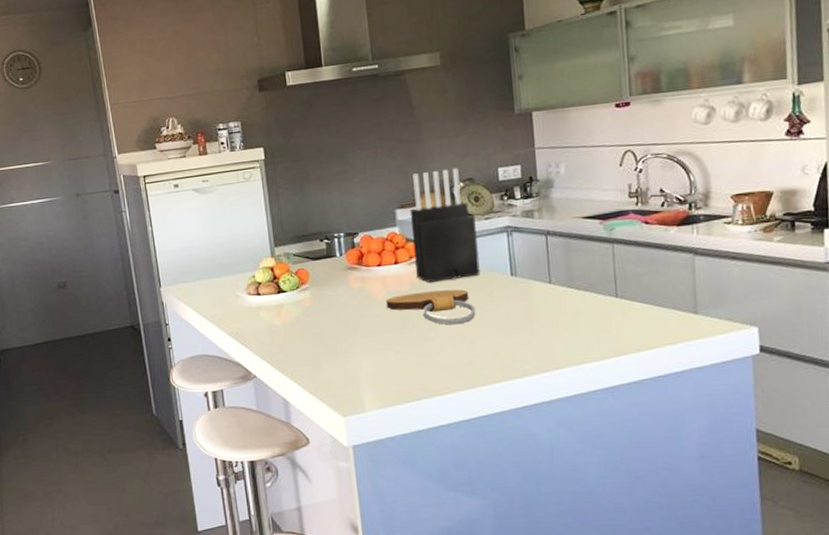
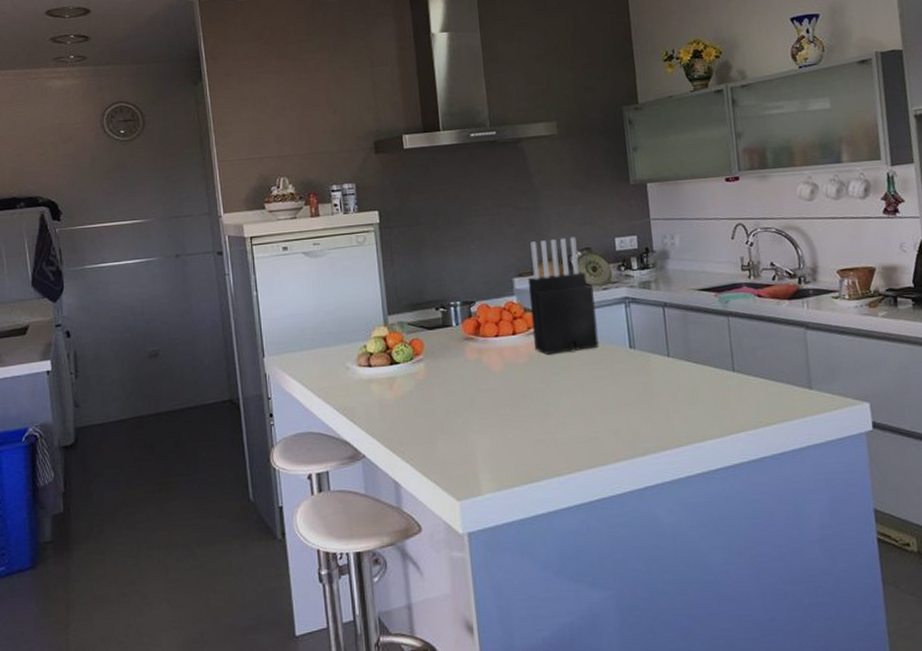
cutting board: present [385,289,476,325] -> none [503,361,596,400]

